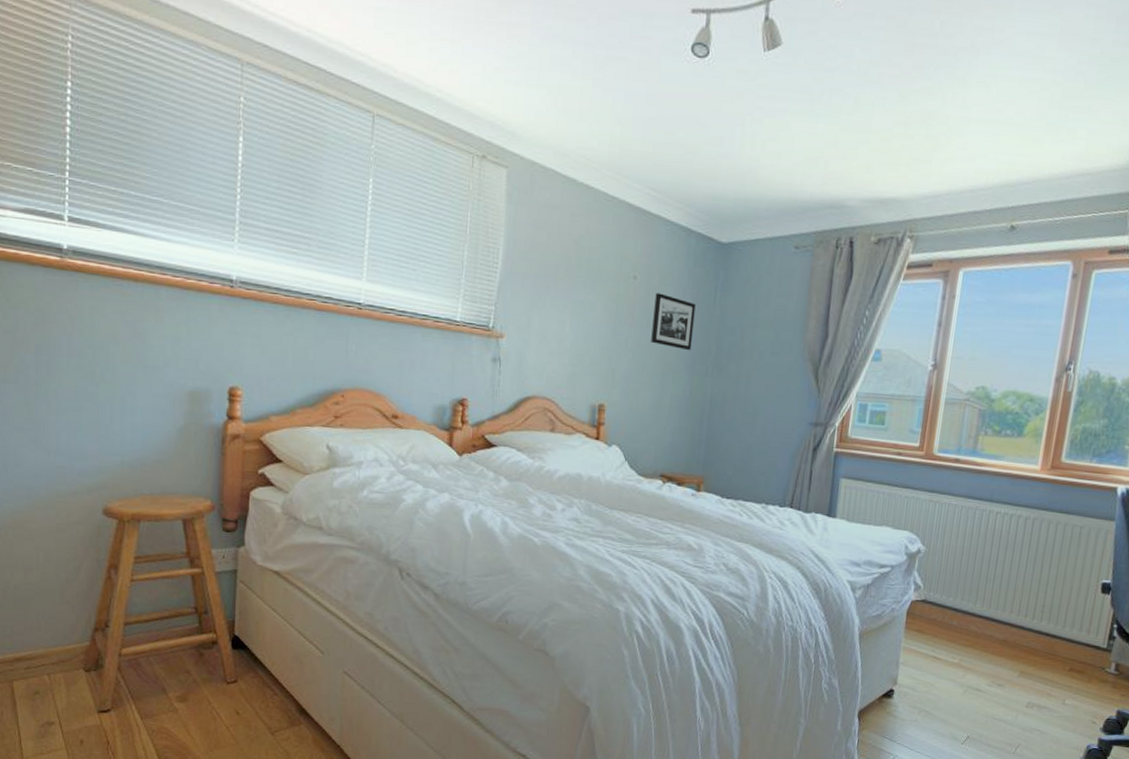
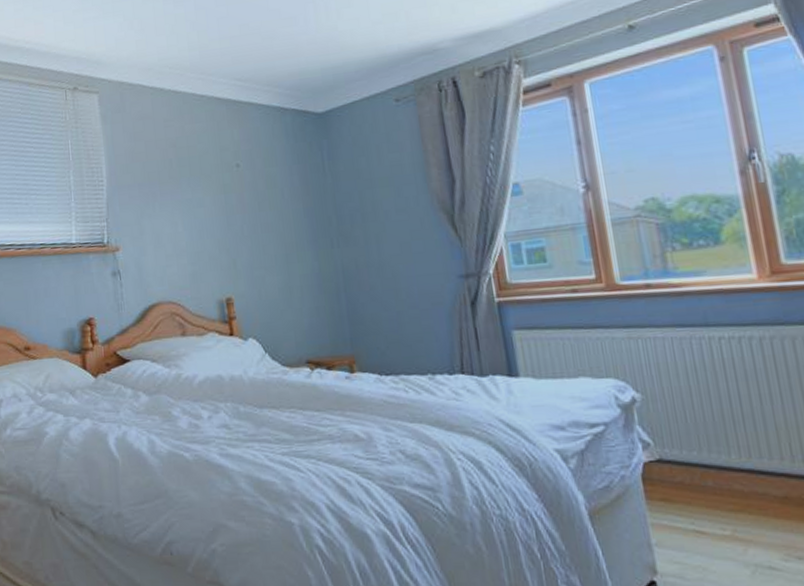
picture frame: present [651,293,696,350] -> none [262,175,310,226]

